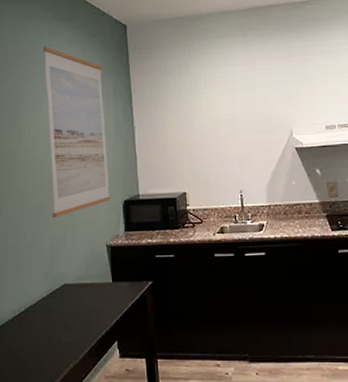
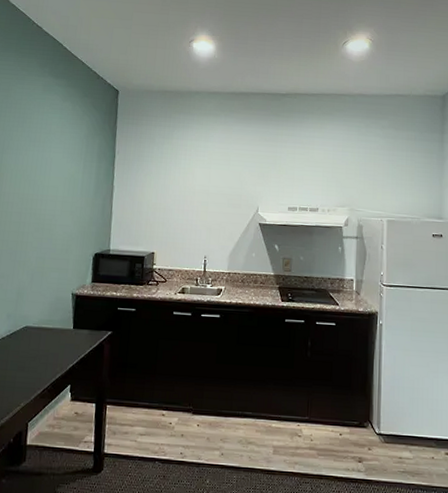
wall art: present [43,47,111,217] -> none [22,99,91,262]

